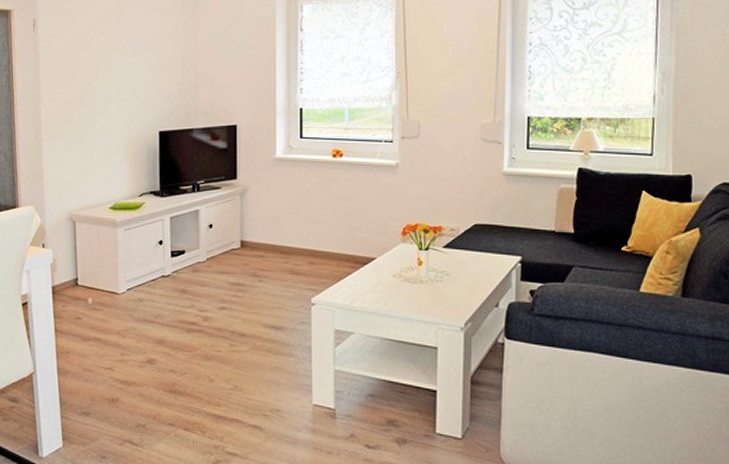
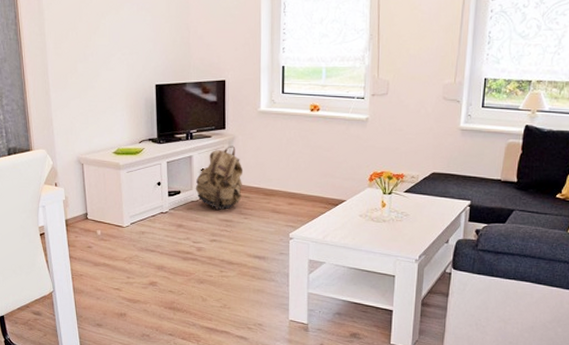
backpack: none [202,197,257,272] -> present [195,146,243,210]

